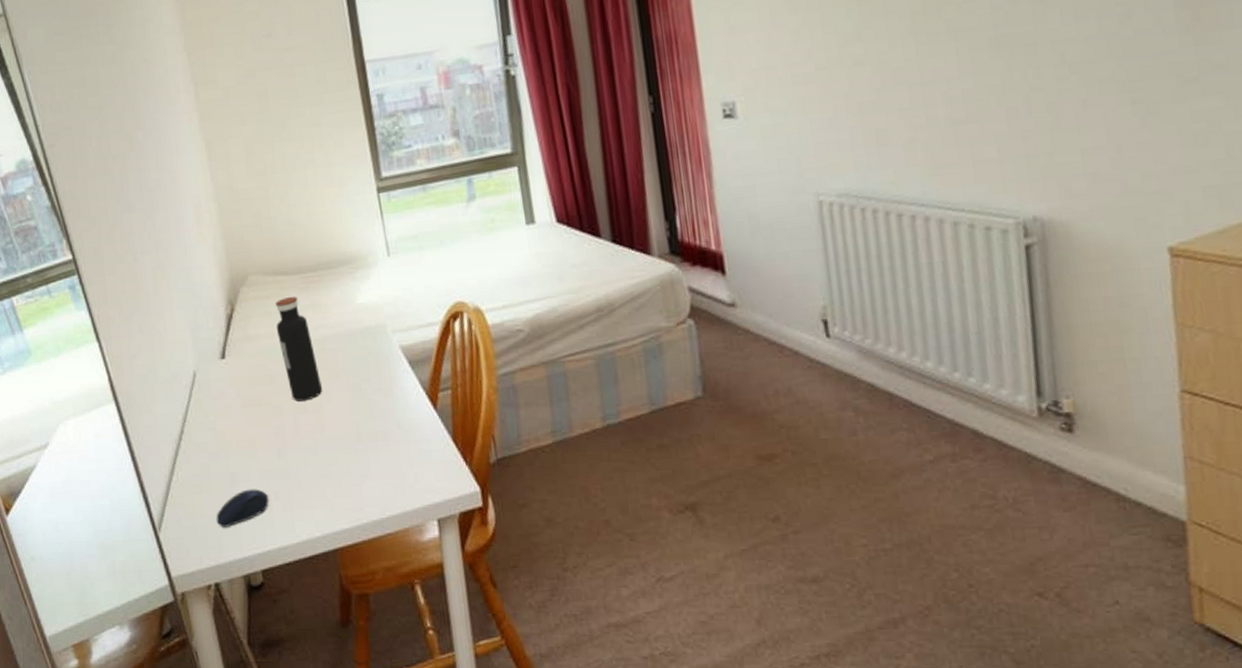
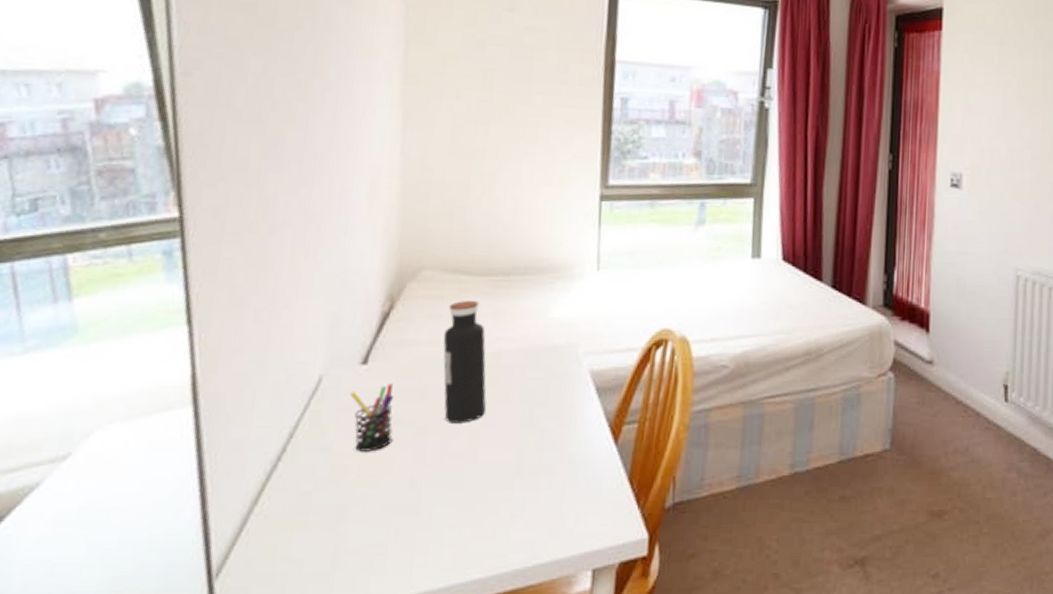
computer mouse: present [216,489,269,527] -> none [304,527,385,575]
pen holder: none [218,372,257,430] -> present [349,383,395,452]

